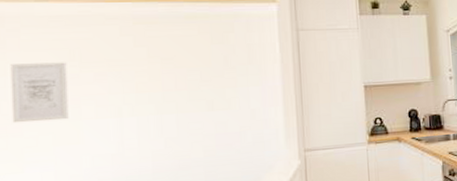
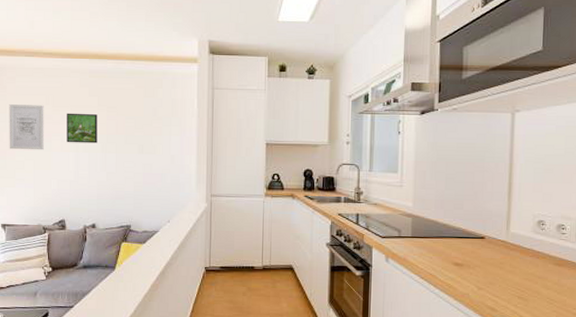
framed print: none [102,68,149,107] -> present [67,113,98,144]

